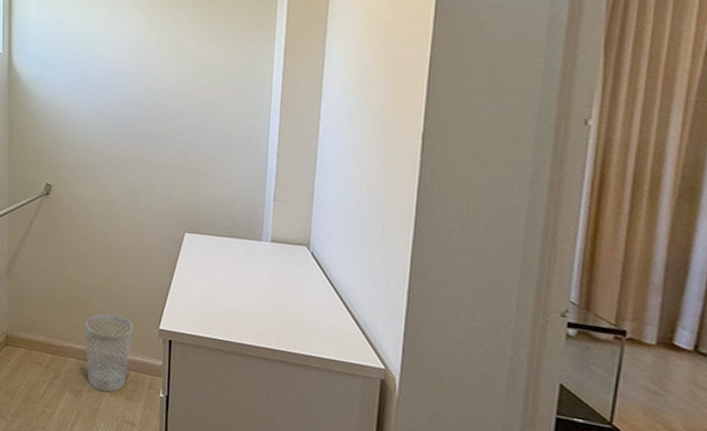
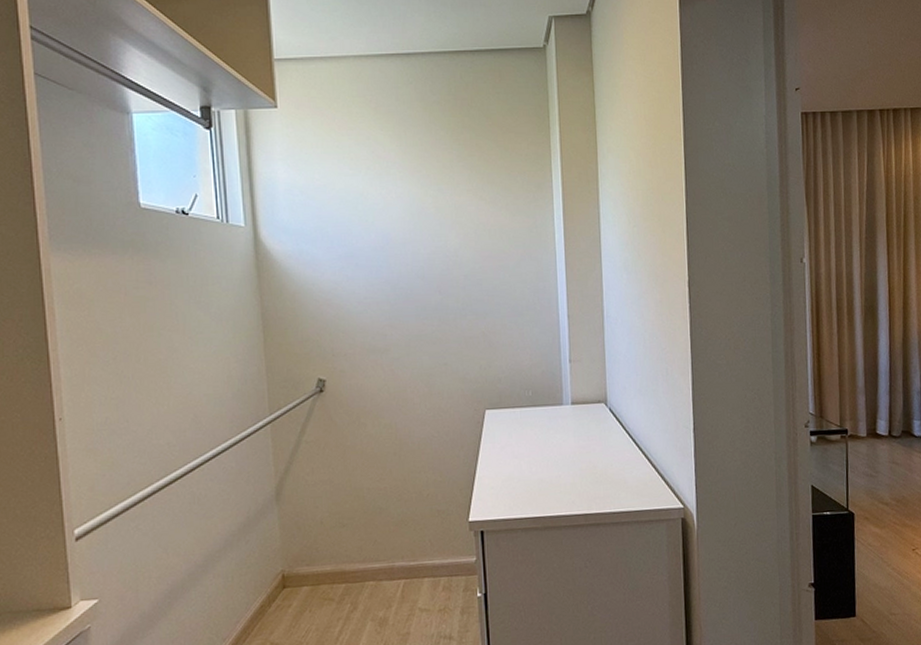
wastebasket: present [85,313,133,392] -> none [384,517,440,610]

